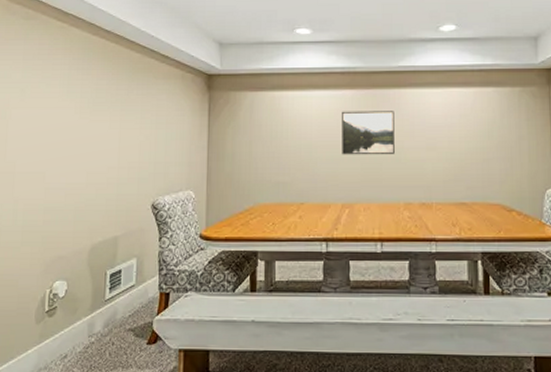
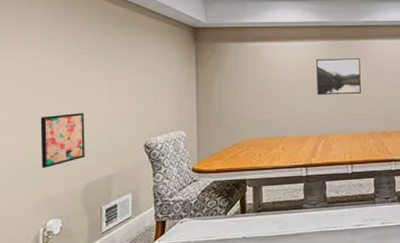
wall art: none [51,167,95,224] -> present [40,113,85,168]

